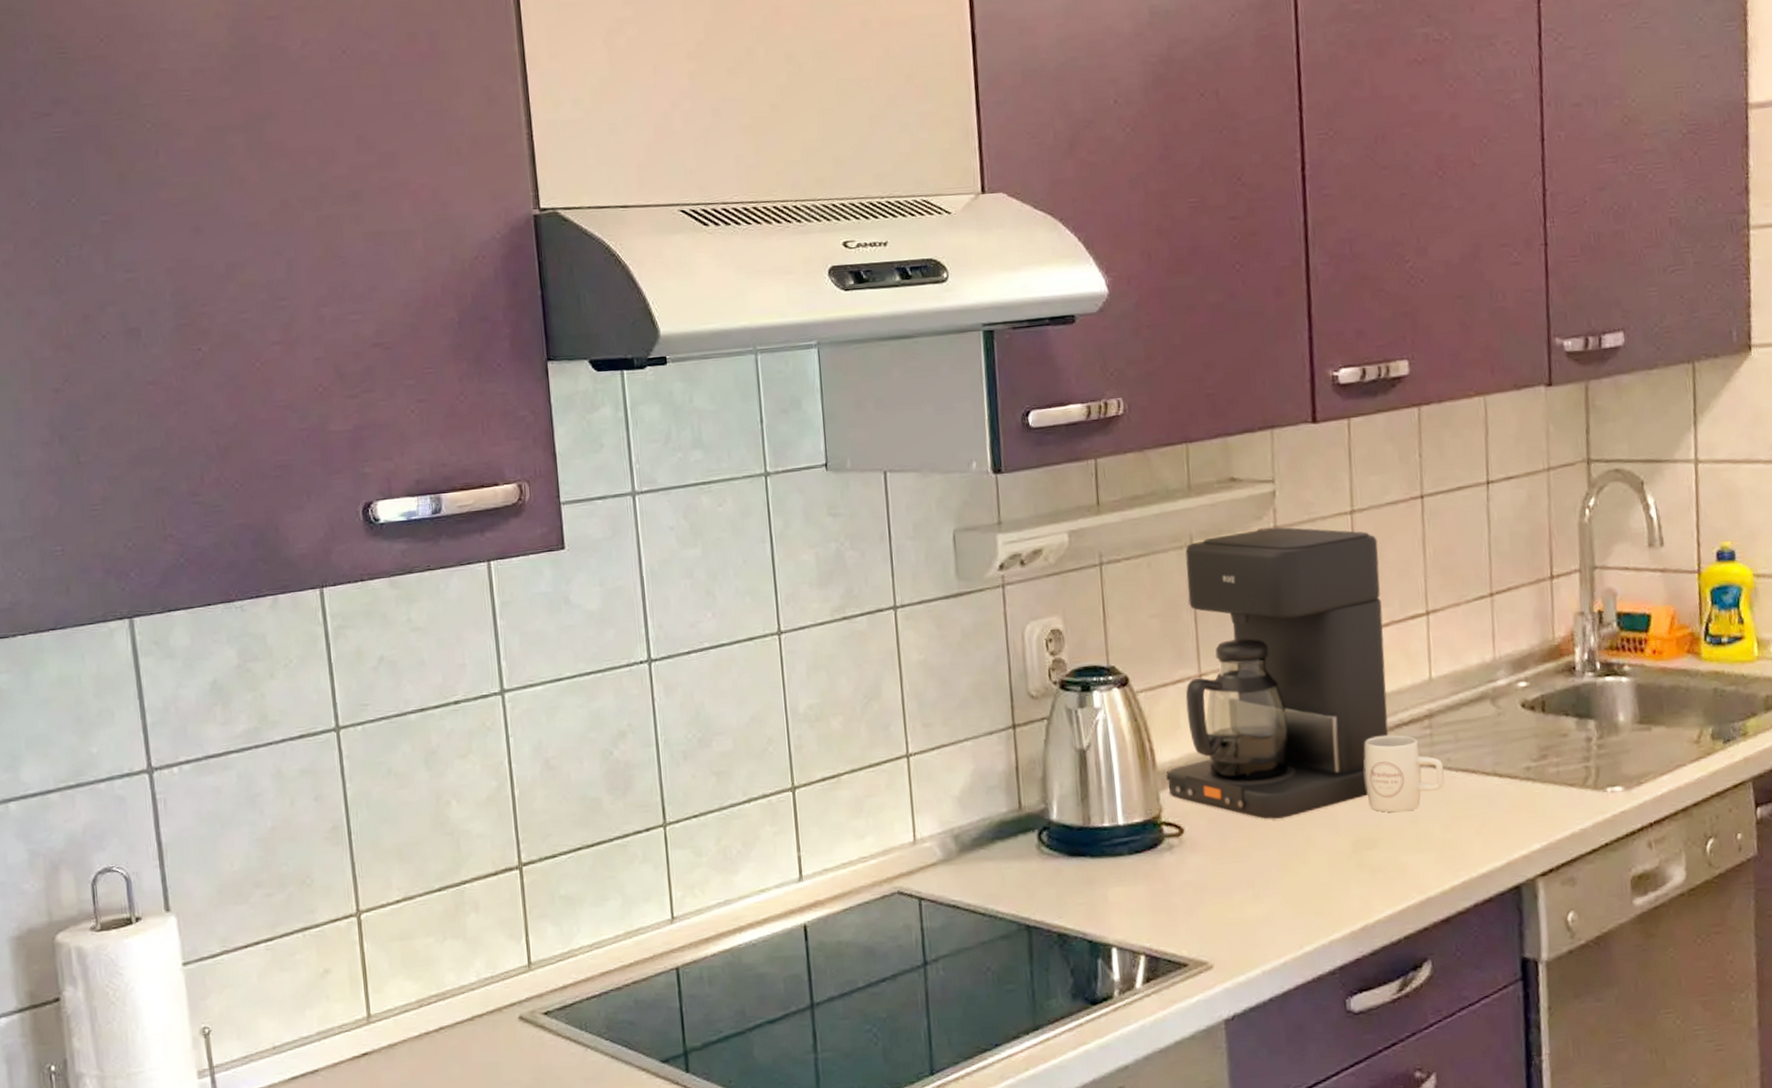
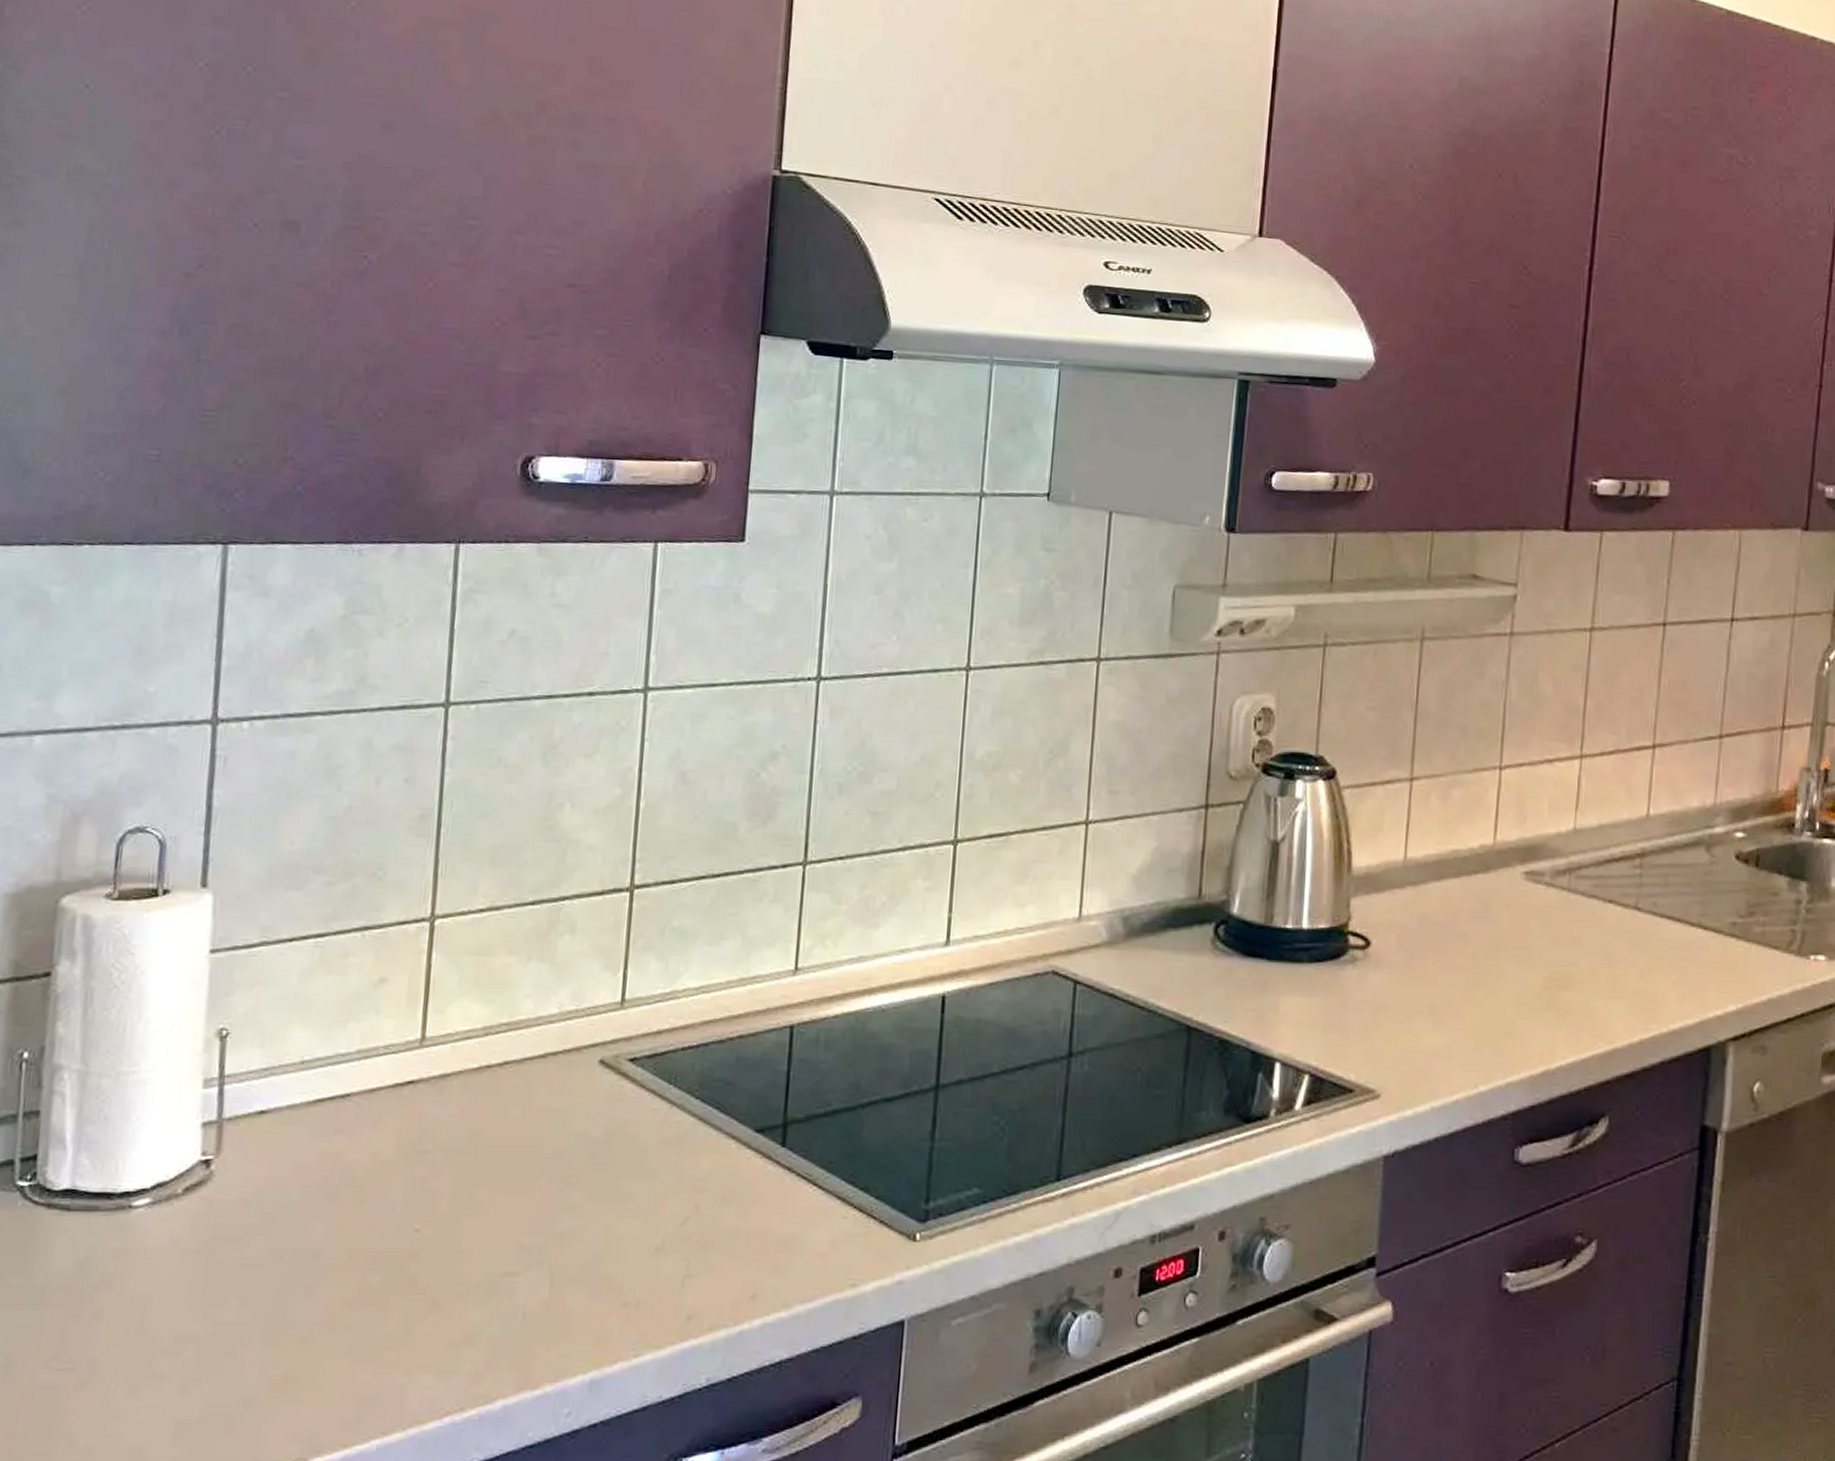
coffee maker: present [1168,527,1389,820] -> none [1361,633,1614,945]
mug: present [1364,735,1444,813] -> none [1566,869,1649,954]

